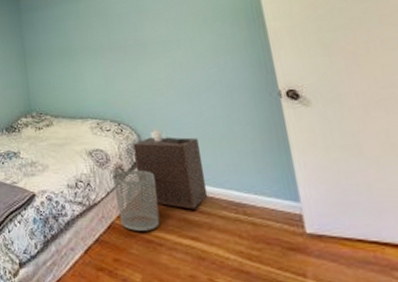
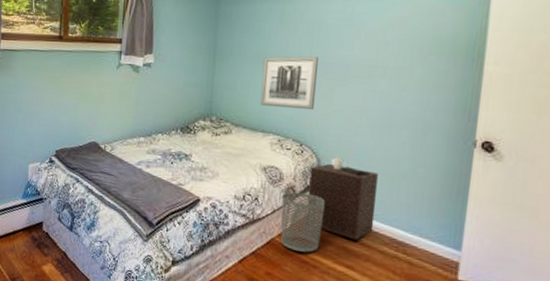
wall art: none [68,42,124,94] -> present [260,56,318,109]

